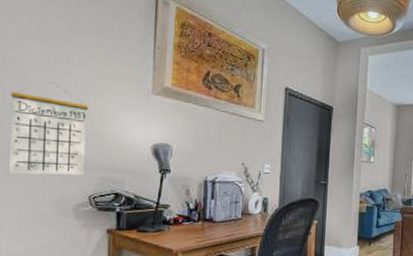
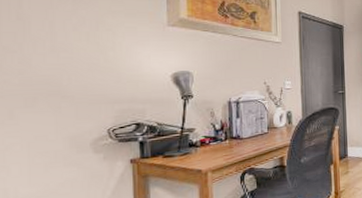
calendar: present [9,81,88,176] -> none [9,21,100,116]

